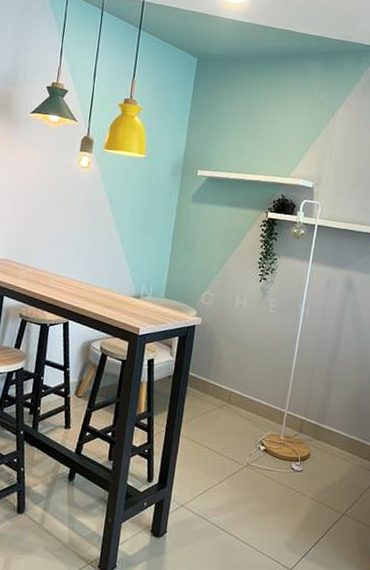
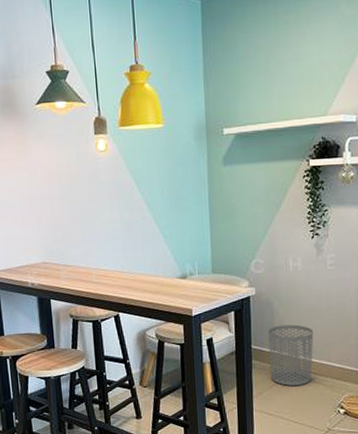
waste bin: none [202,356,248,418] -> present [268,324,314,386]

